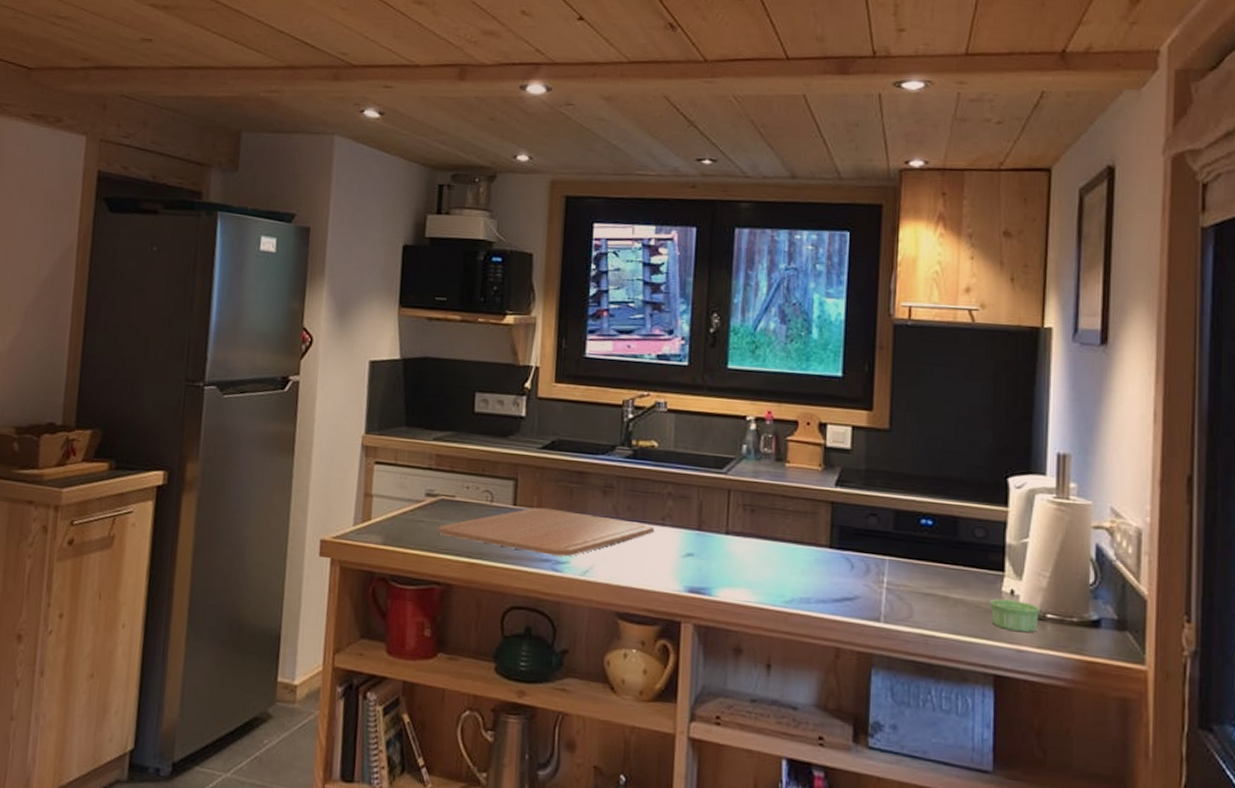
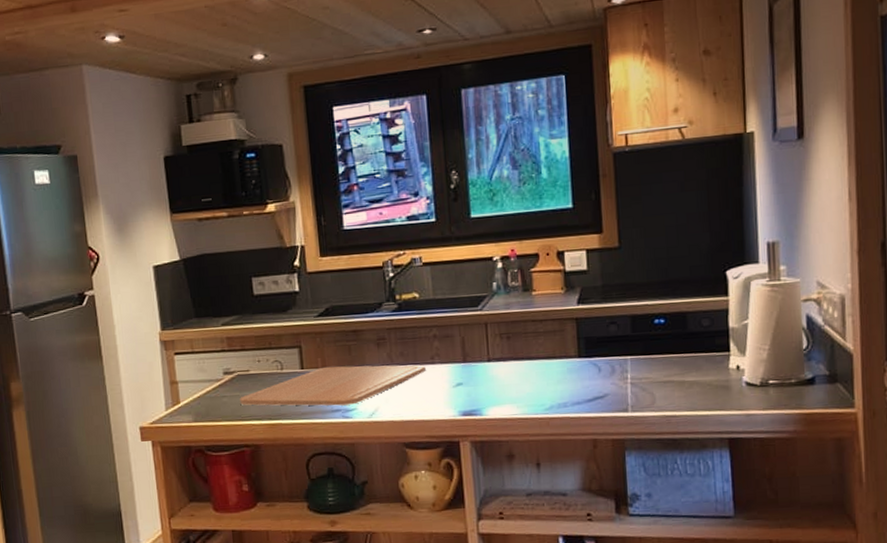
ramekin: present [990,598,1041,633] -> none [720,373,764,400]

